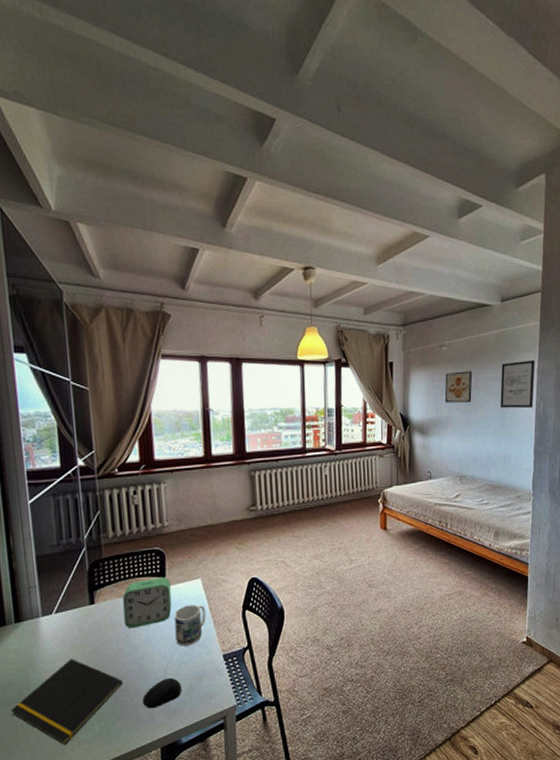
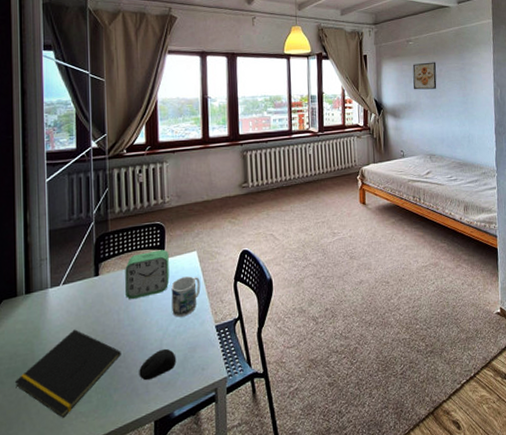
wall art: present [500,359,535,409] -> none [461,51,492,94]

